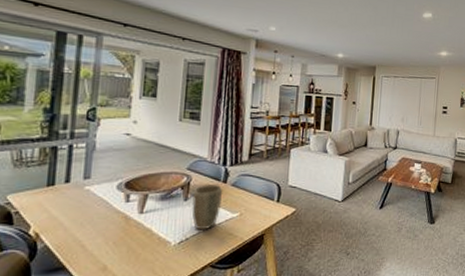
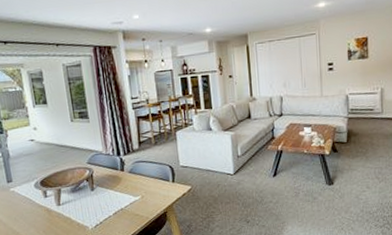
plant pot: present [191,183,223,230] -> none [97,172,124,214]

